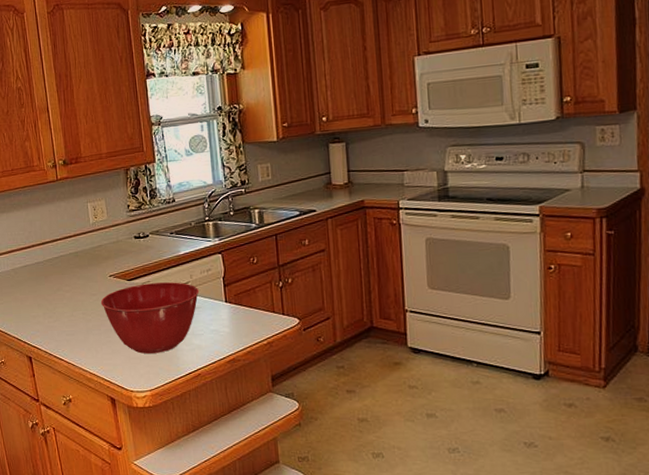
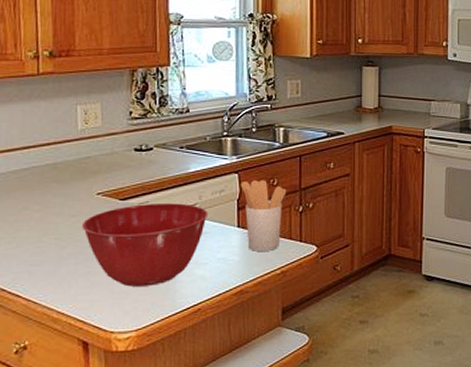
utensil holder: none [224,259,266,324] -> present [240,180,287,251]

